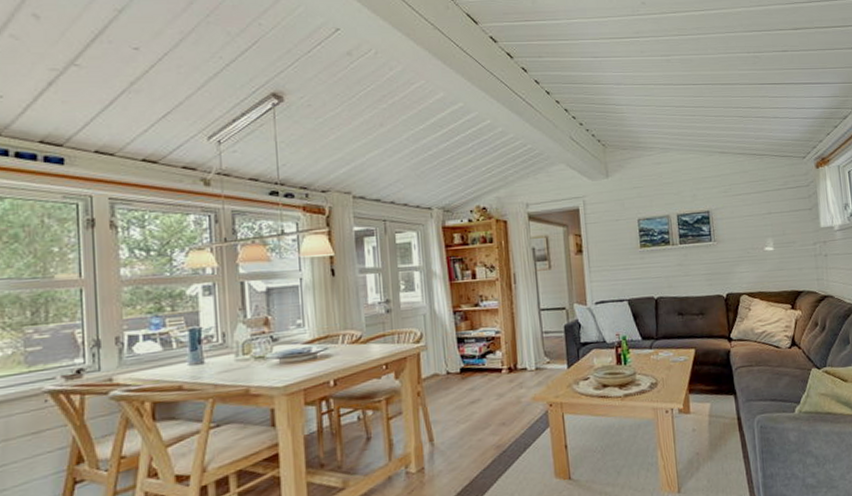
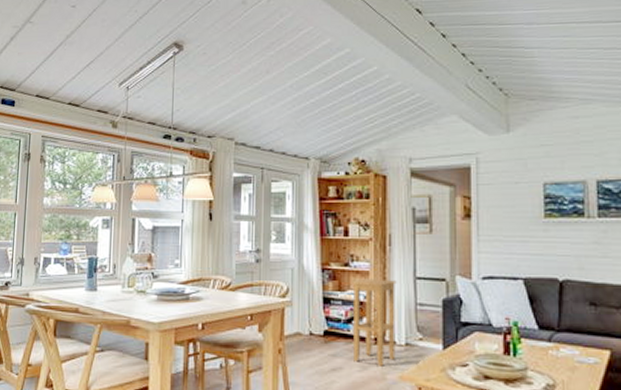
stool: none [482,314,528,392] -> present [351,278,397,366]

